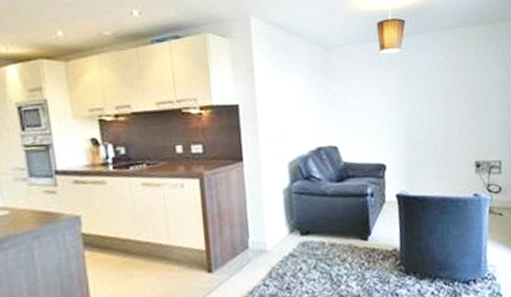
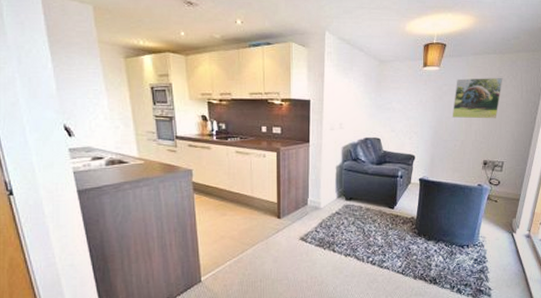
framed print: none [424,54,483,110] -> present [452,77,503,119]

